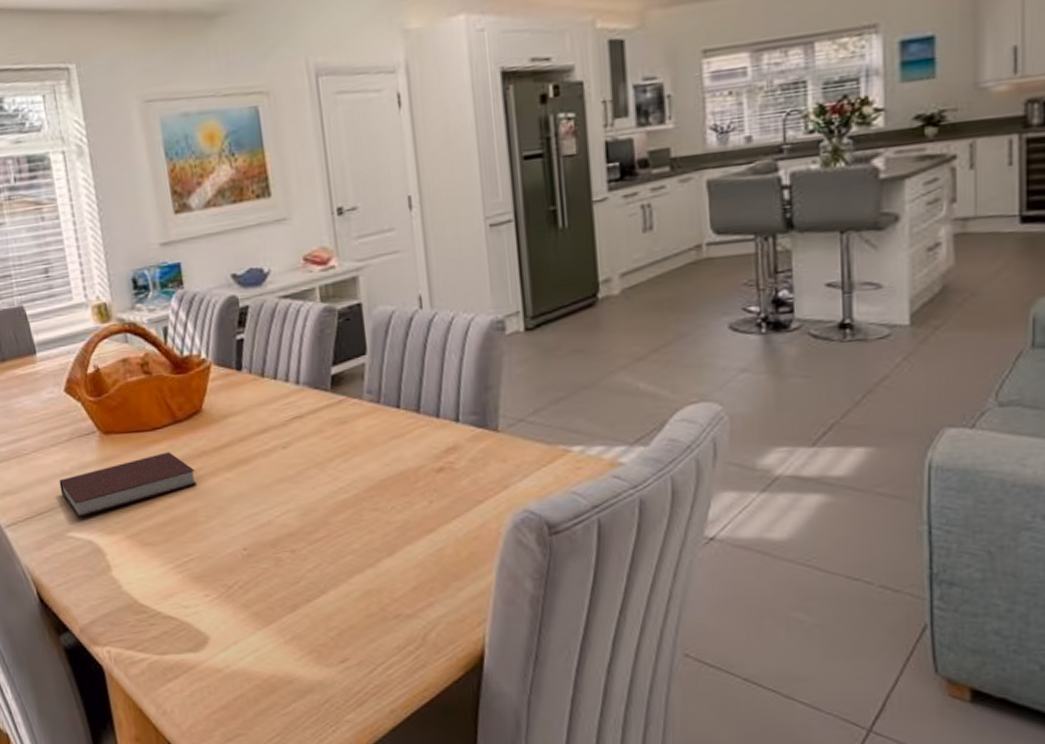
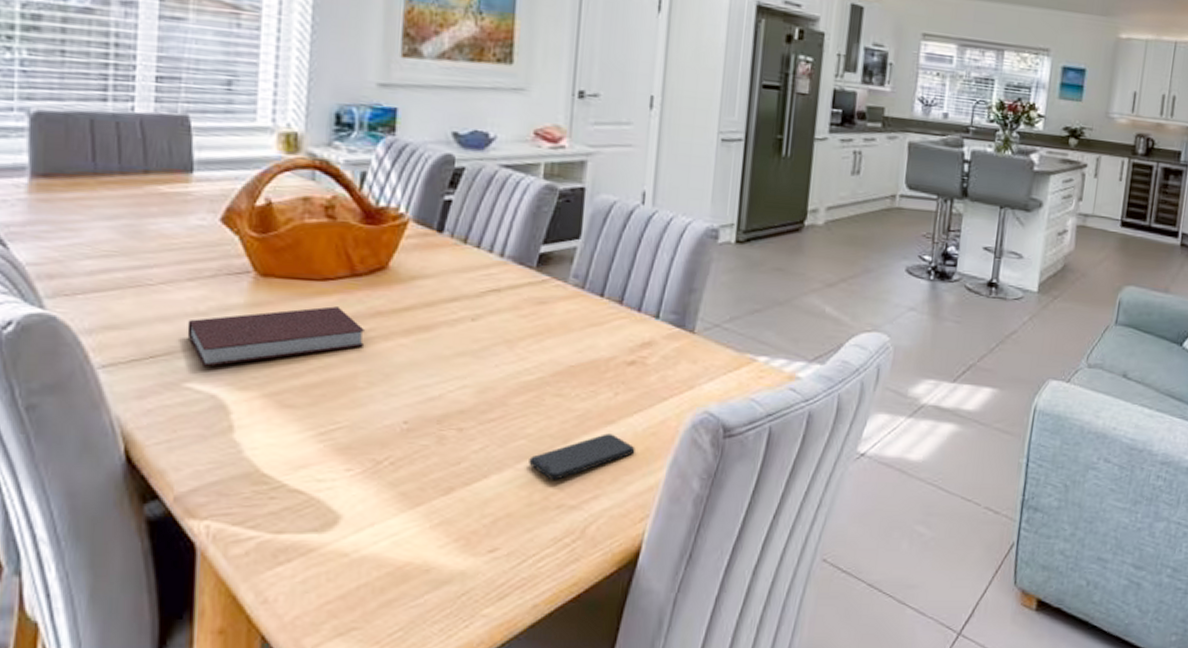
smartphone: none [360,542,460,592] -> present [529,433,635,480]

